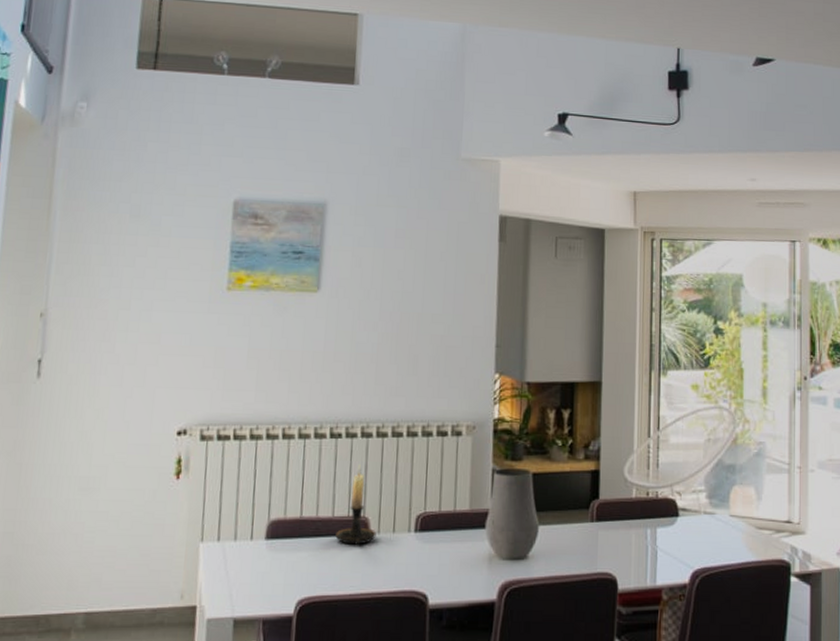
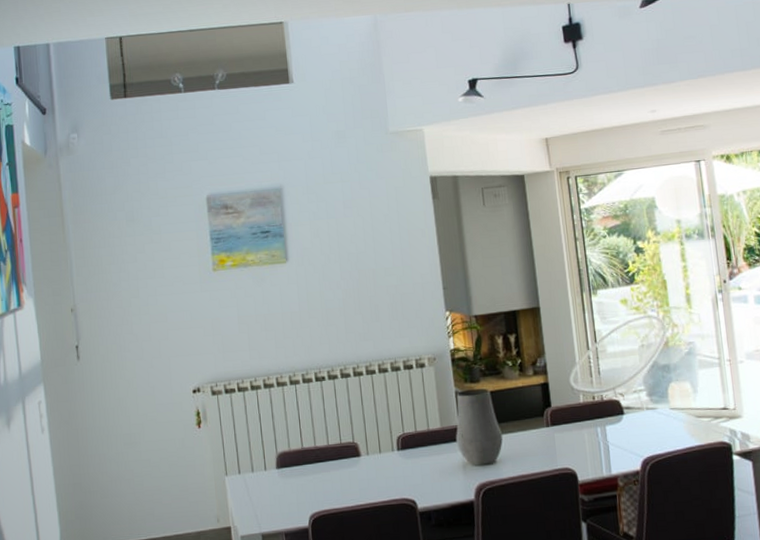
candle holder: present [335,464,377,546] -> none [332,400,366,467]

